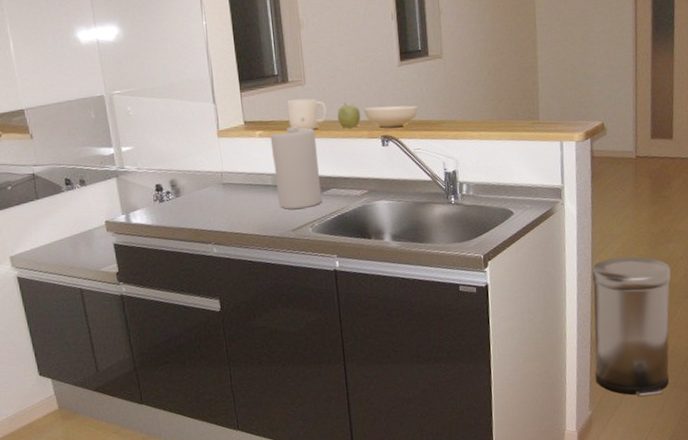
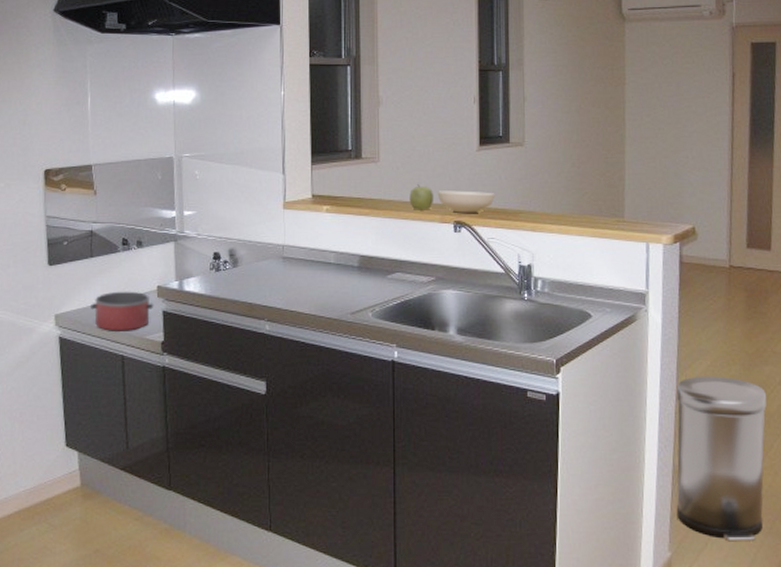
cooking pot: none [43,228,105,267] -> present [91,291,154,331]
paper towel holder: present [270,126,323,210] -> none [337,204,386,292]
mug: present [287,98,327,130] -> none [358,175,399,209]

